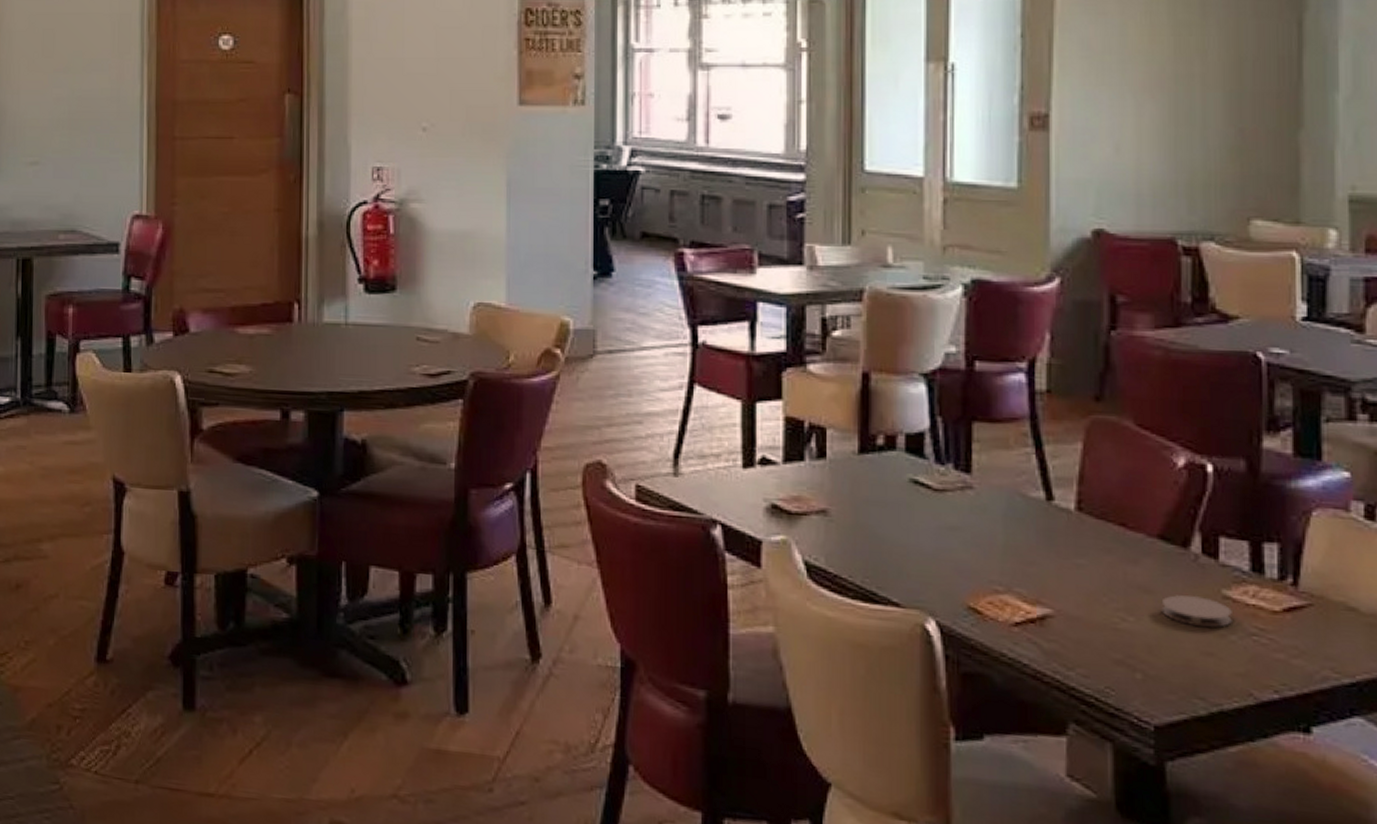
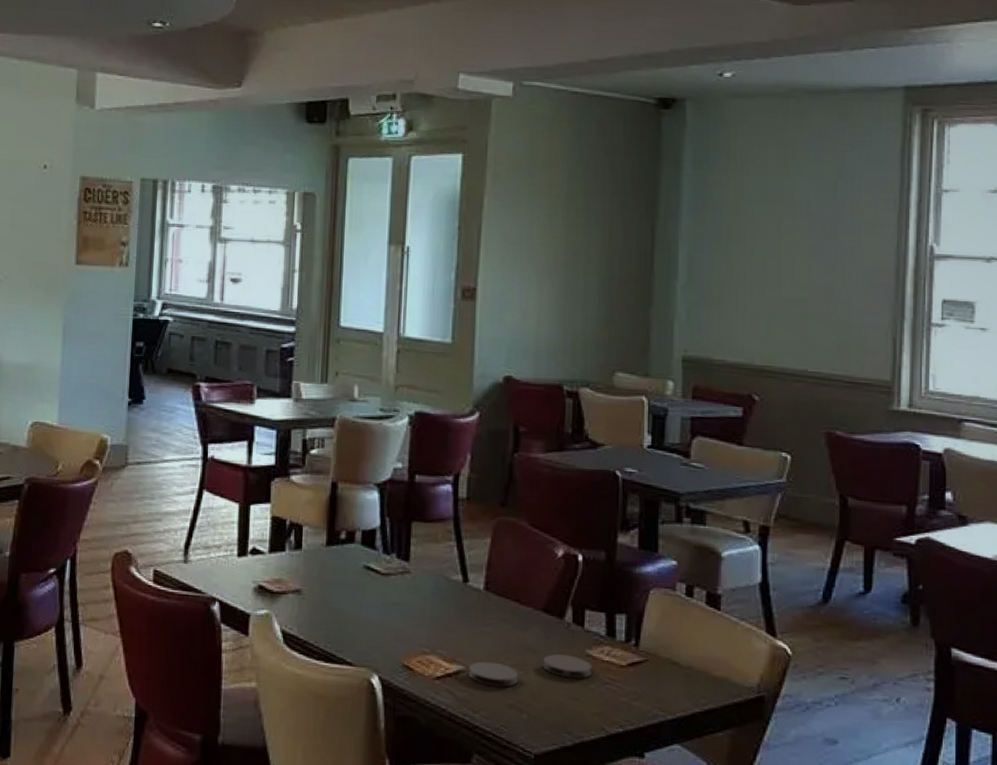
coaster: none [1058,603,1127,638] -> present [468,661,518,687]

